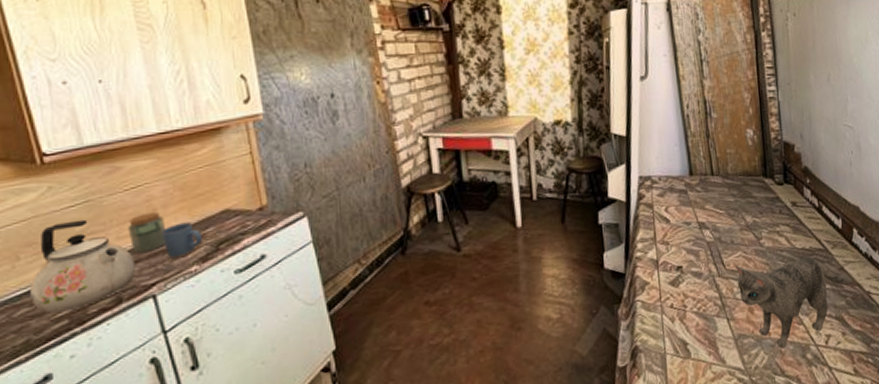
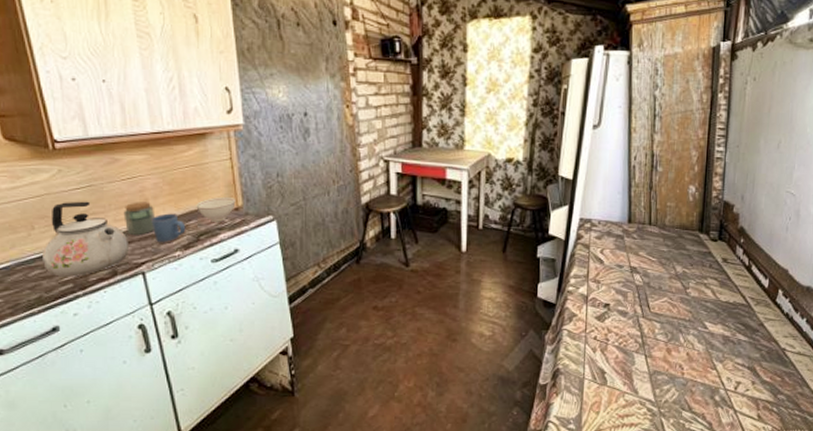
bowl: none [213,196,260,227] -> present [196,197,236,222]
cat: present [734,258,852,348] -> none [659,309,770,388]

